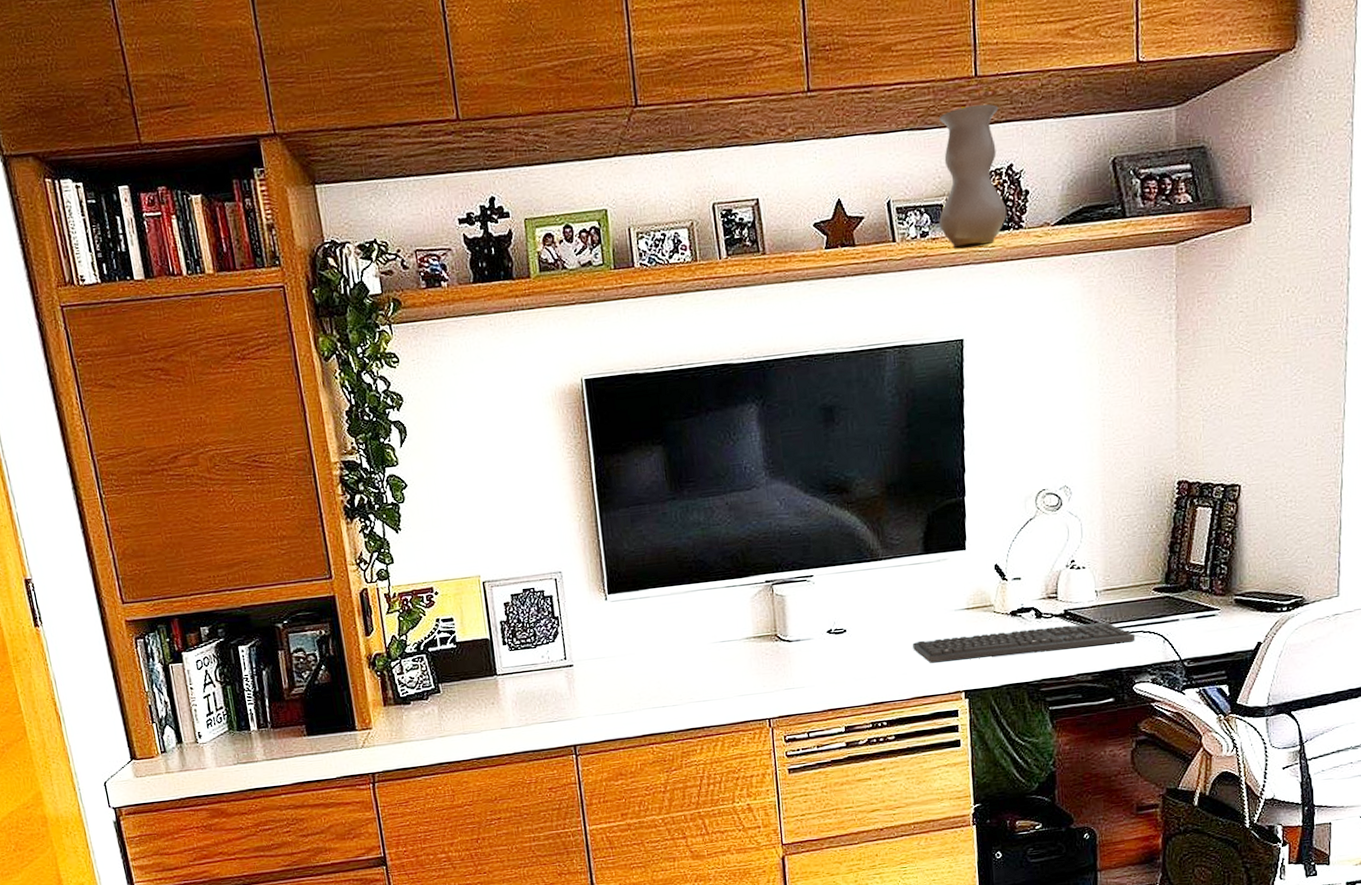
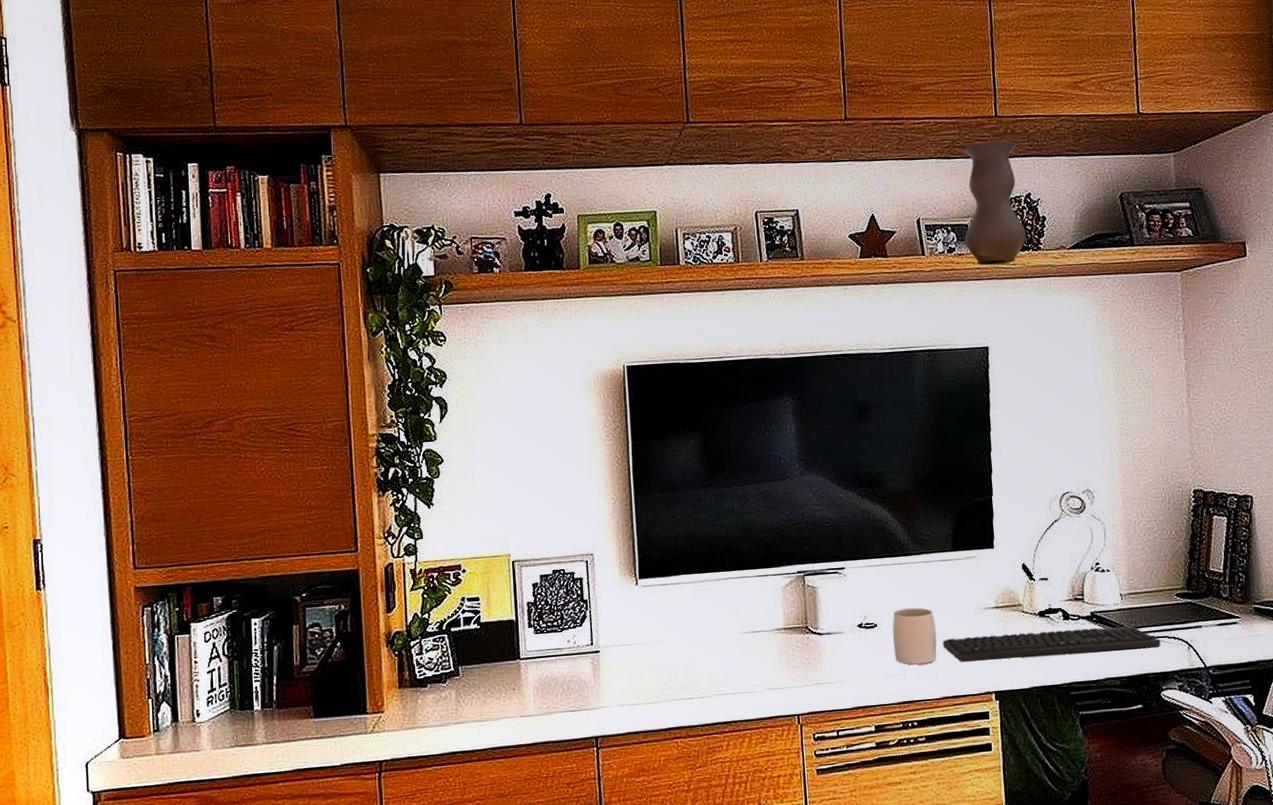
mug: none [861,612,907,668] -> present [892,607,937,665]

